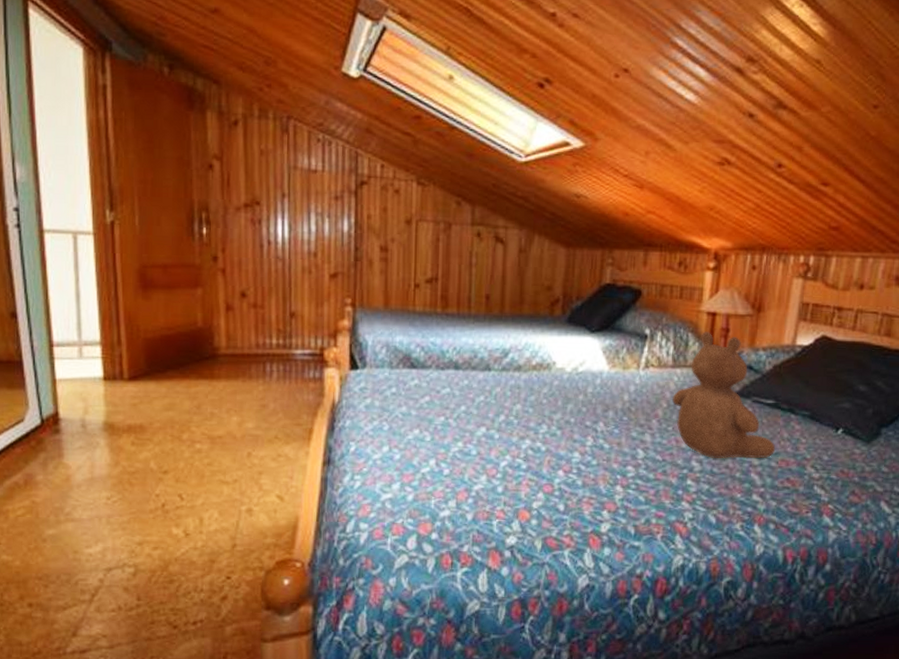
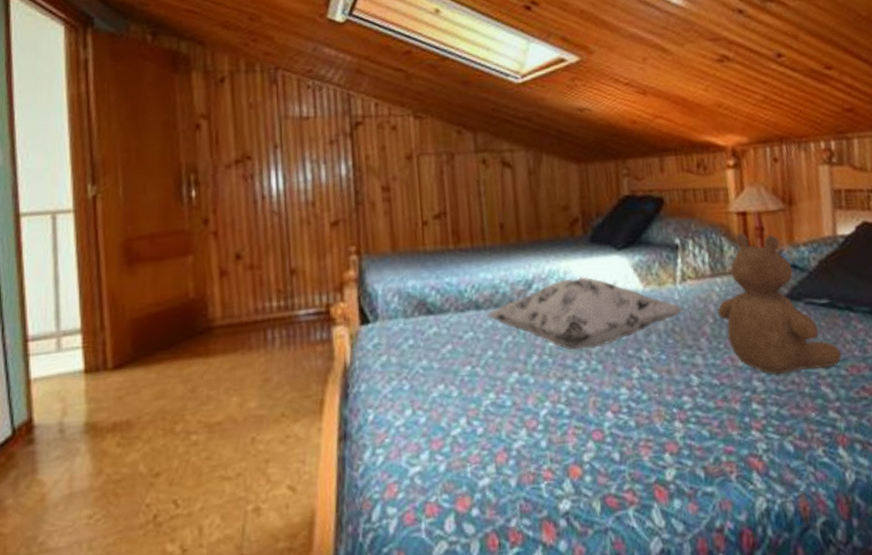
decorative pillow: none [464,352,643,416] -> present [486,277,685,350]

